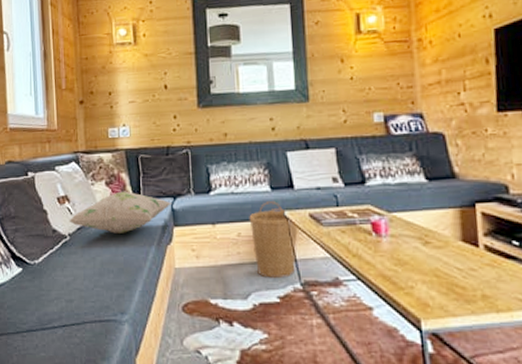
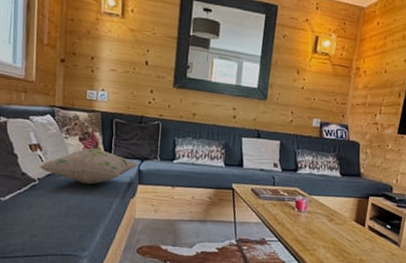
basket: present [249,201,298,278] -> none [203,174,241,235]

